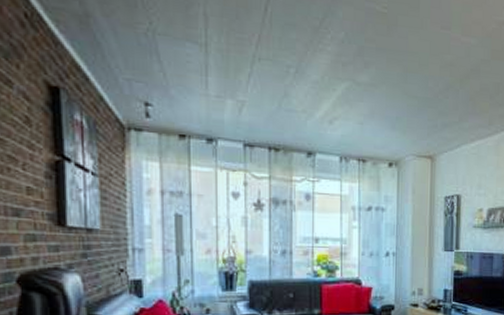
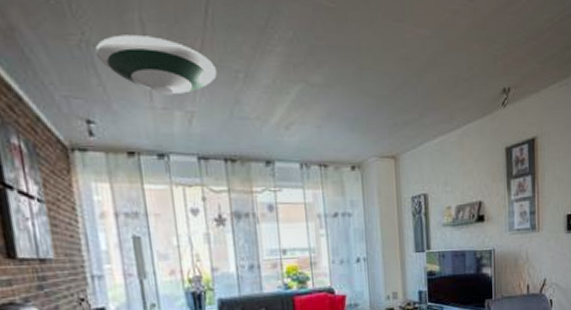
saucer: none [160,26,269,85] -> present [95,34,217,95]

